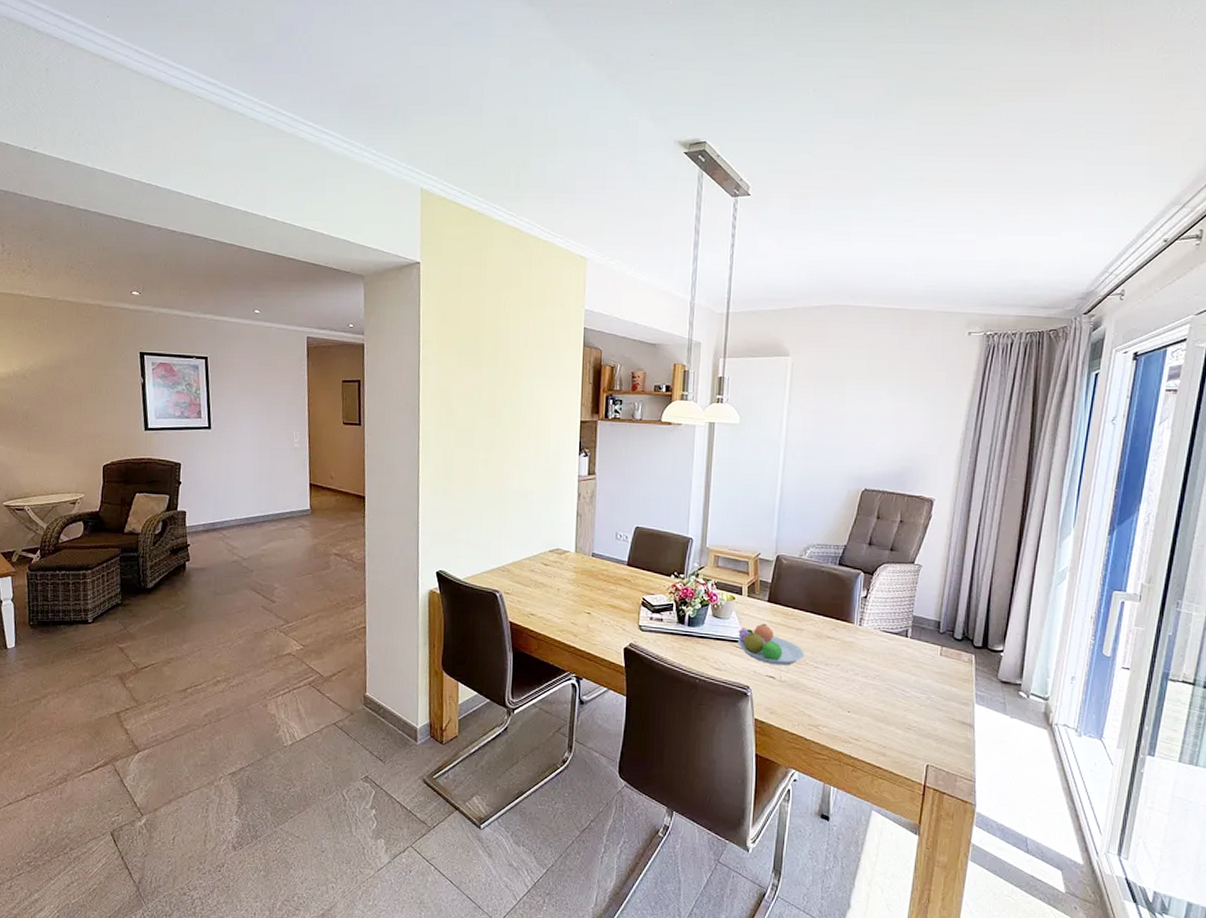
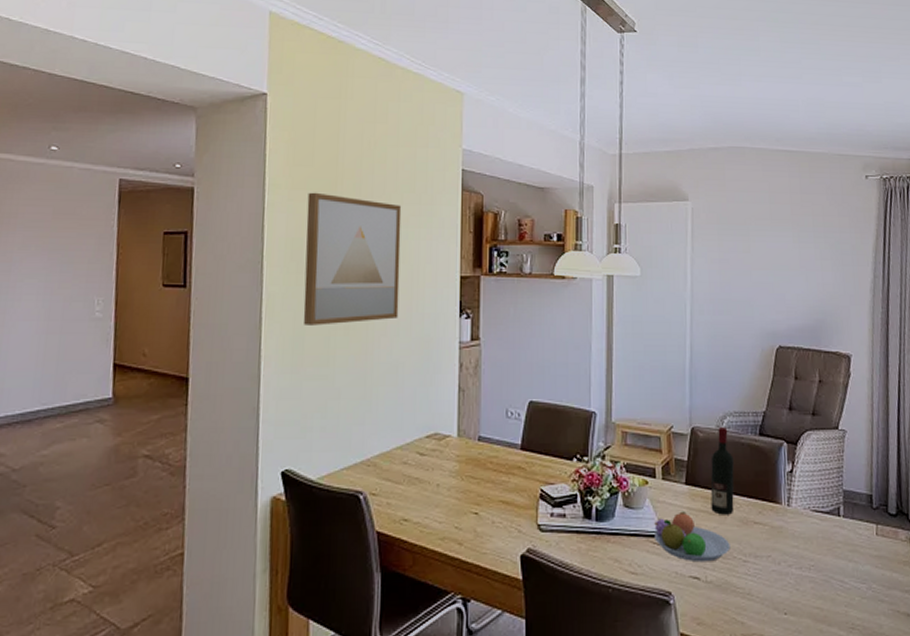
wall art: none [451,347,532,459] -> present [303,192,402,325]
wine bottle: none [789,555,813,629] -> present [710,426,735,515]

